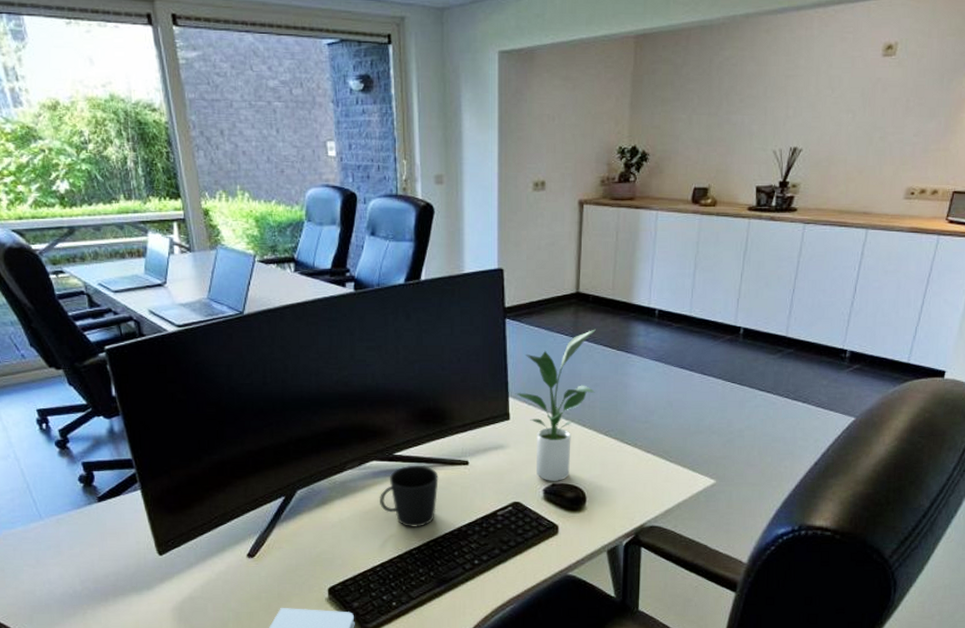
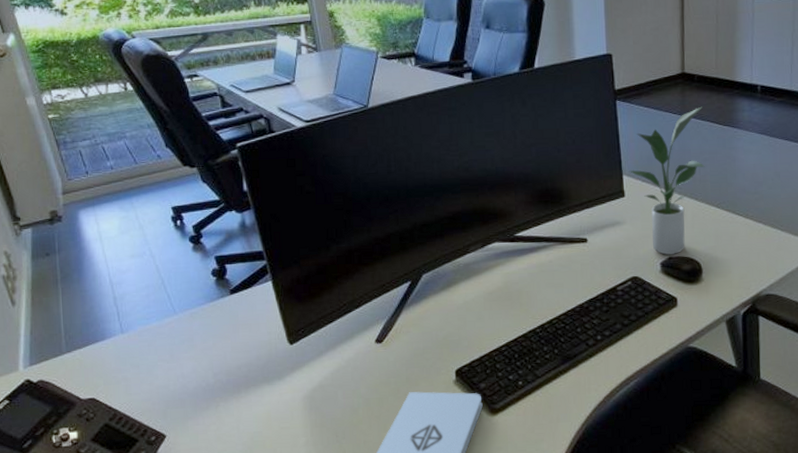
cup: present [380,465,439,527] -> none [503,244,559,306]

